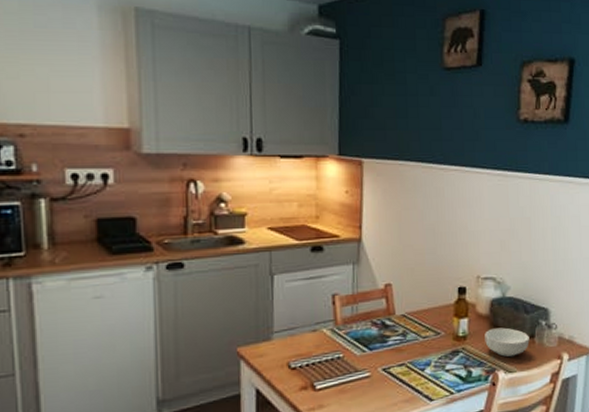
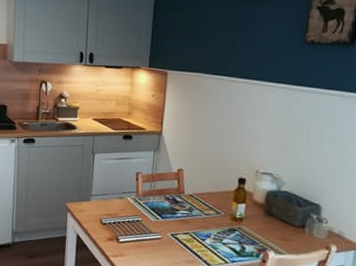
cereal bowl: present [485,327,530,357] -> none [259,215,300,241]

